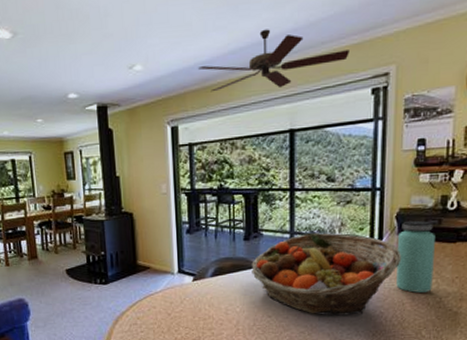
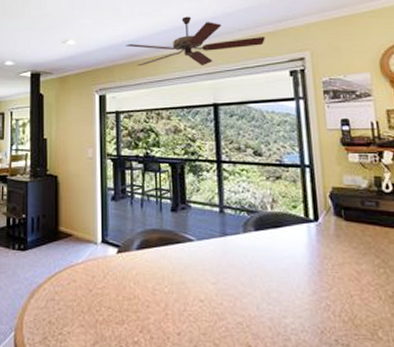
fruit basket: present [251,233,402,316] -> none [180,208,342,306]
bottle: present [396,220,435,293] -> none [335,201,382,284]

